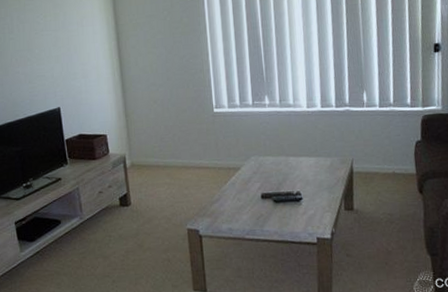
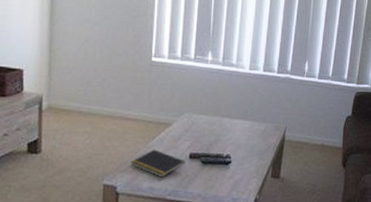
notepad: none [208,193,258,219] -> present [131,149,186,178]

